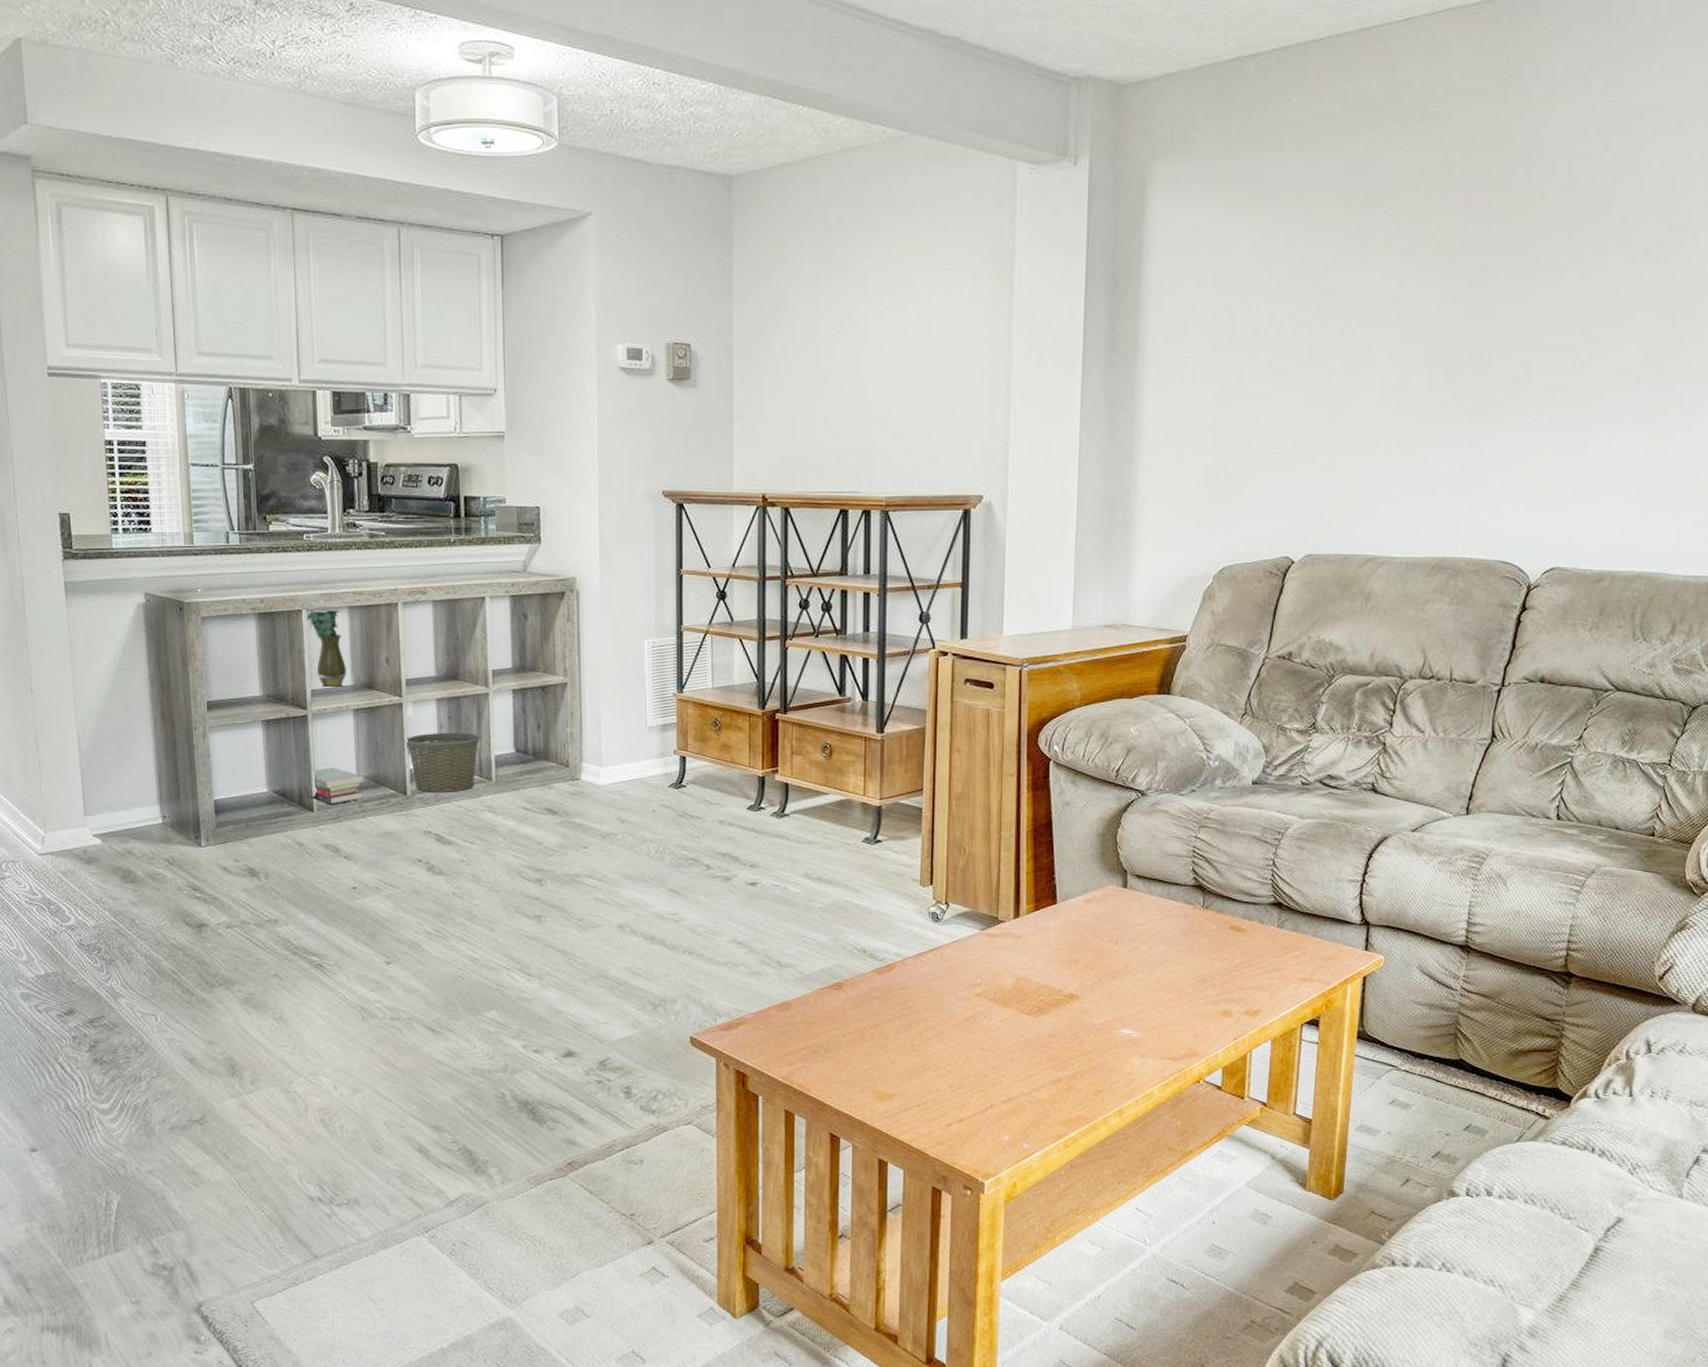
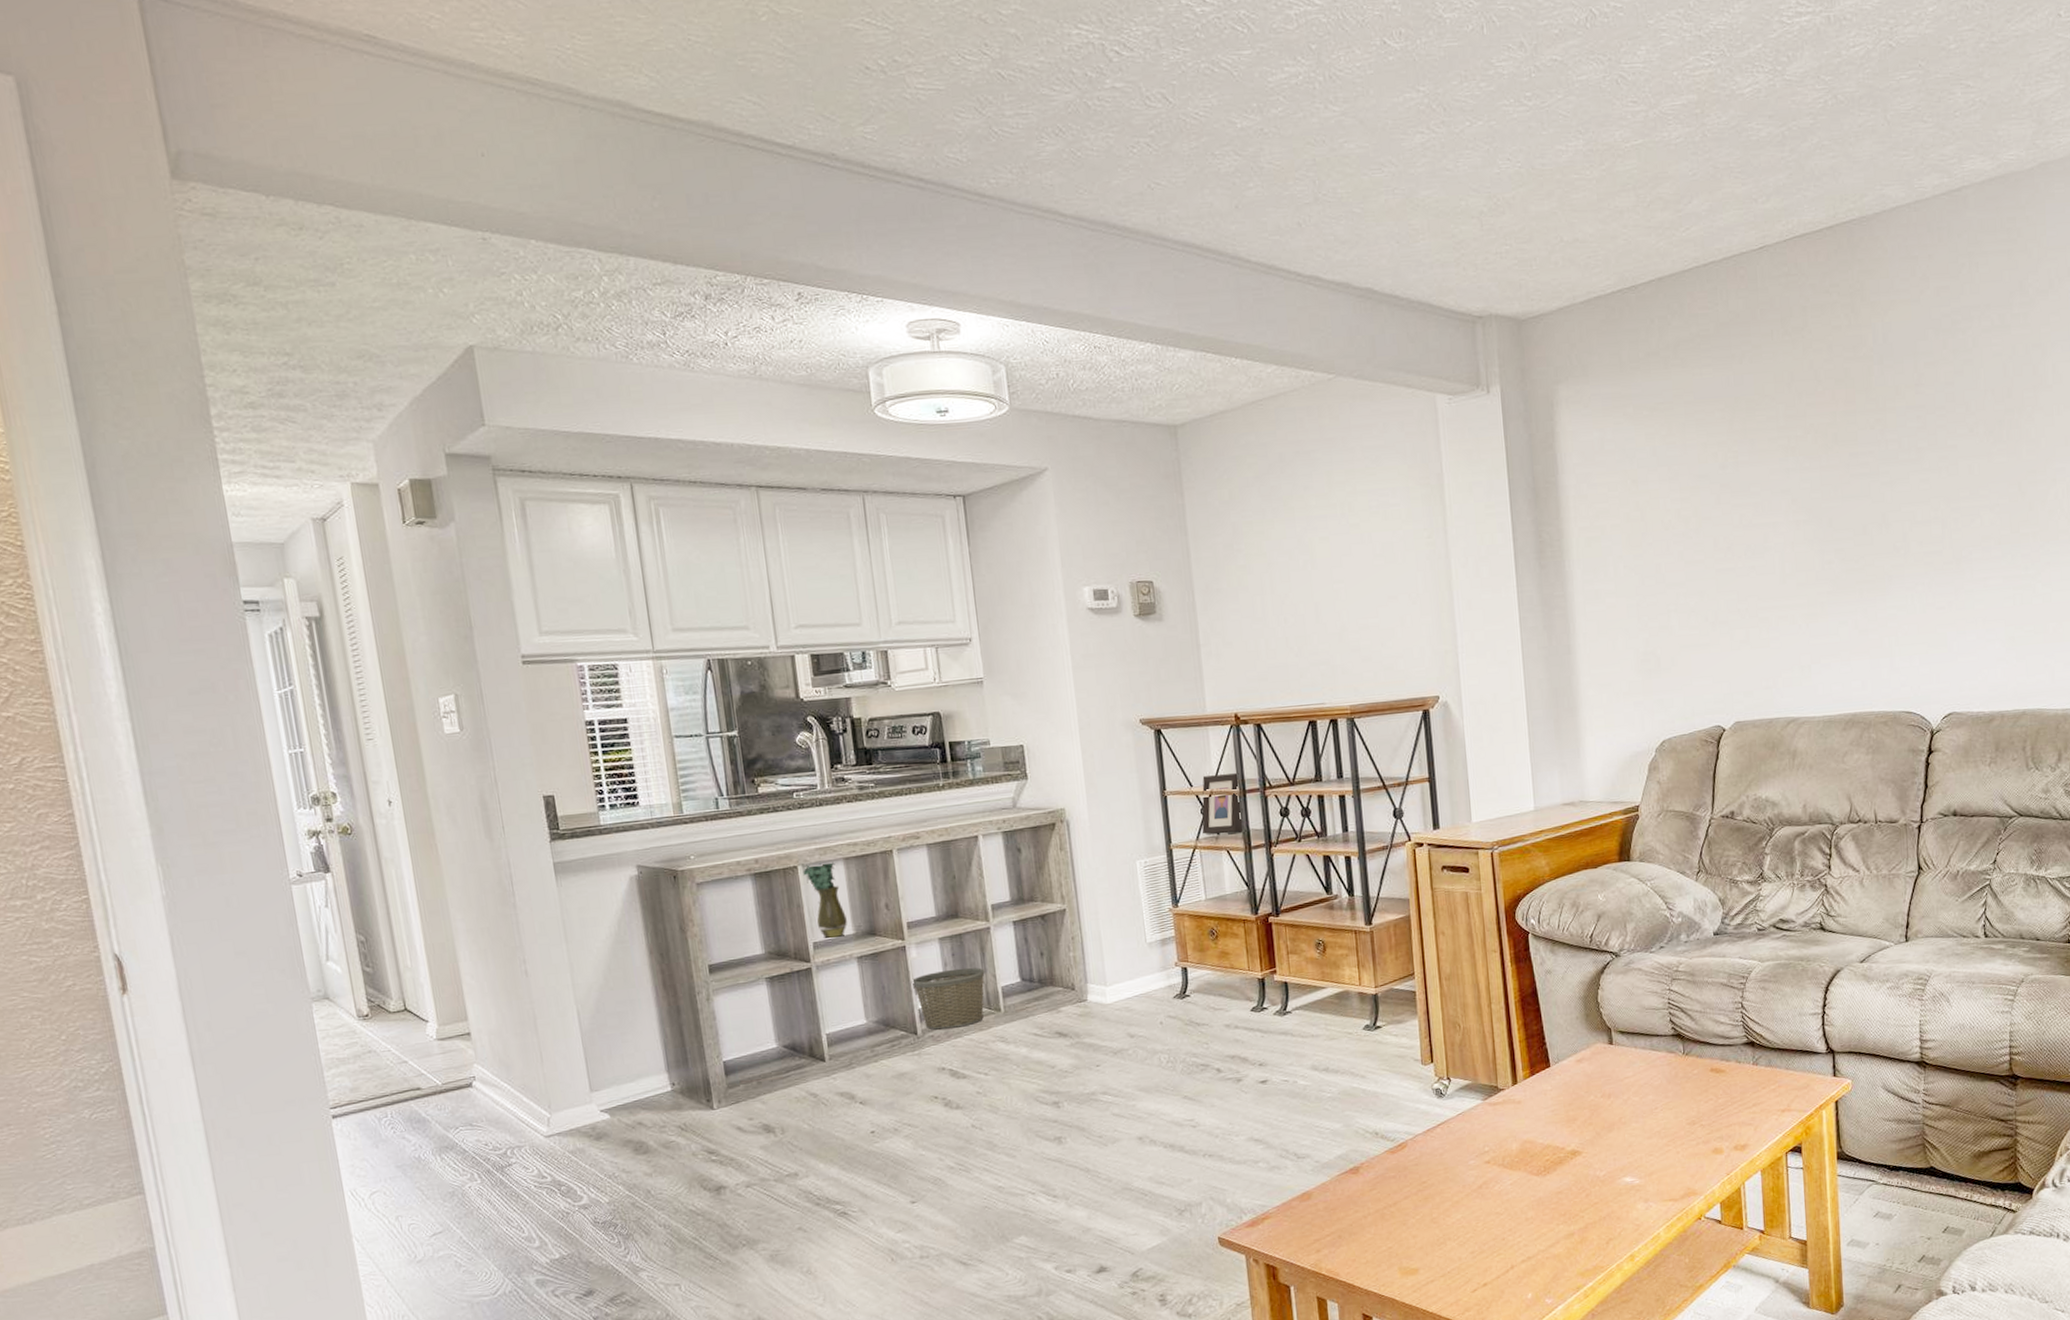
books: present [306,768,363,805] -> none [816,1016,874,1053]
picture frame: none [716,558,761,621] -> present [1202,773,1243,835]

